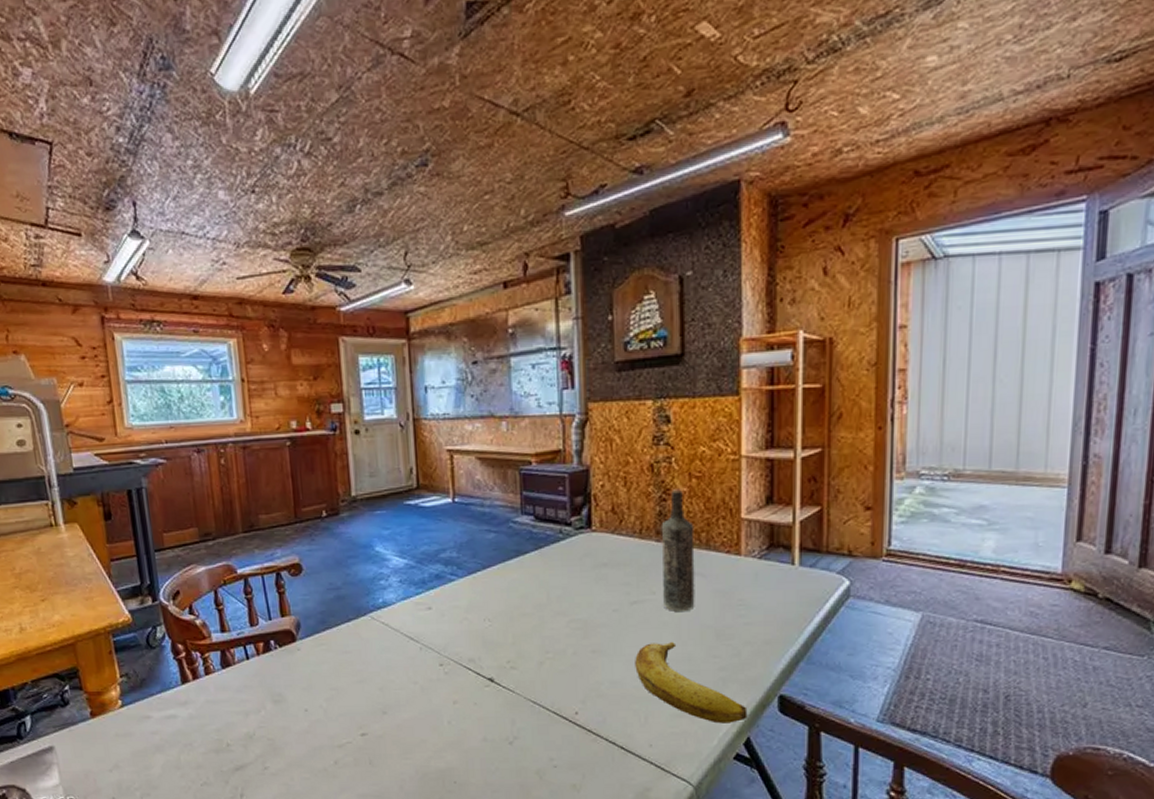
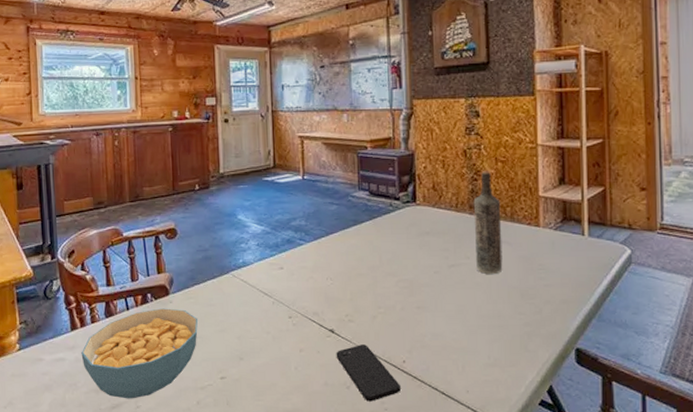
cereal bowl: none [195,656,332,760] -> present [81,308,198,399]
smartphone: none [496,695,572,759] -> present [336,345,401,402]
banana: present [635,641,748,724] -> none [453,299,550,373]

